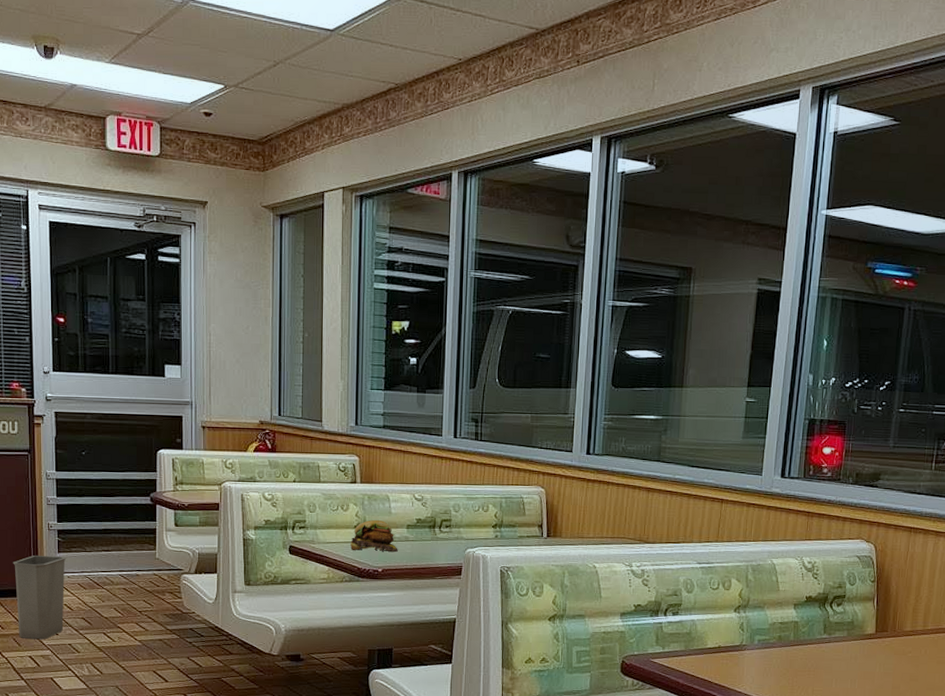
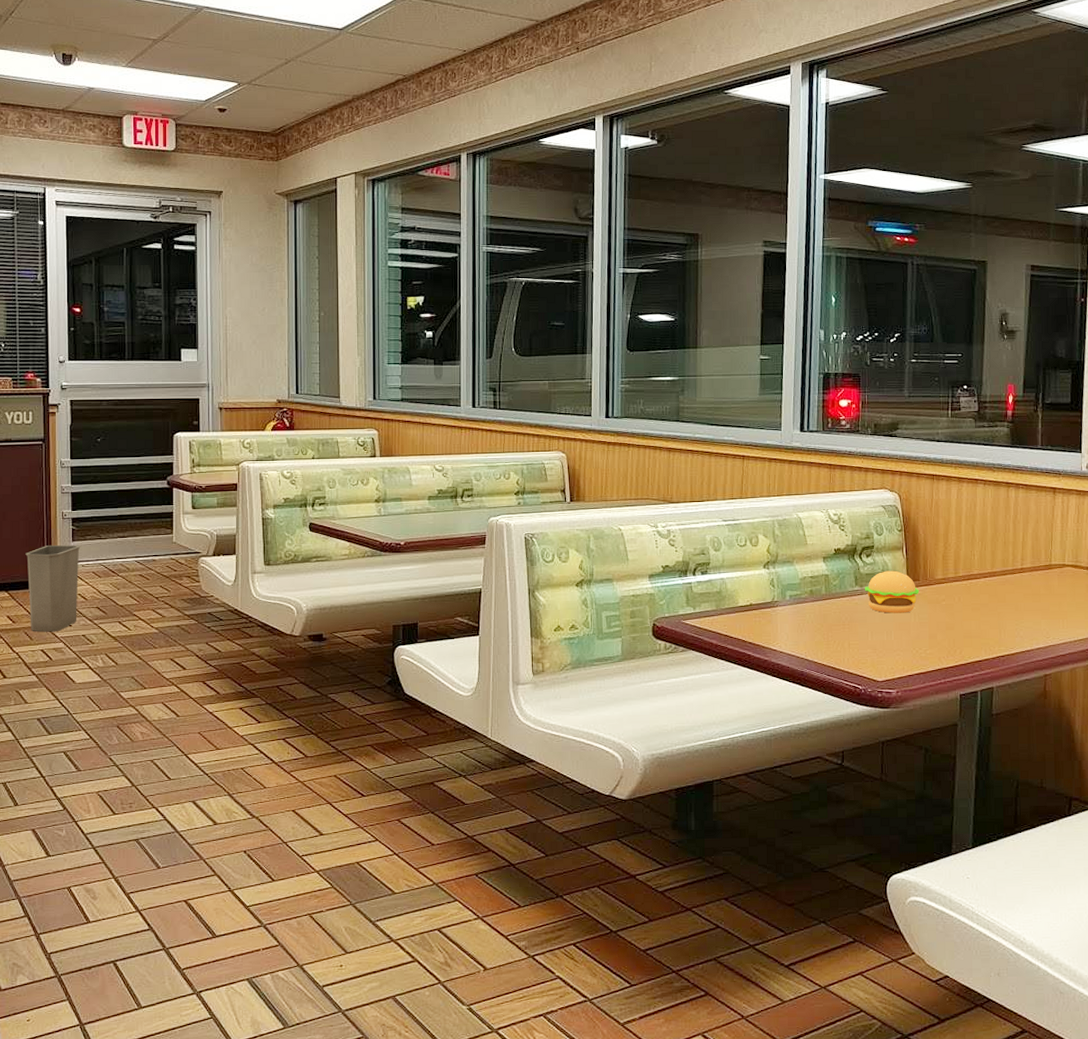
burger: present [349,520,398,553] -> none [371,493,420,525]
burger: none [832,620,887,663] -> present [864,570,920,613]

